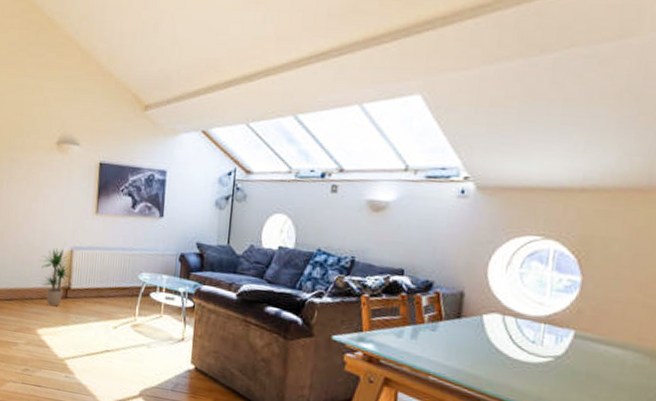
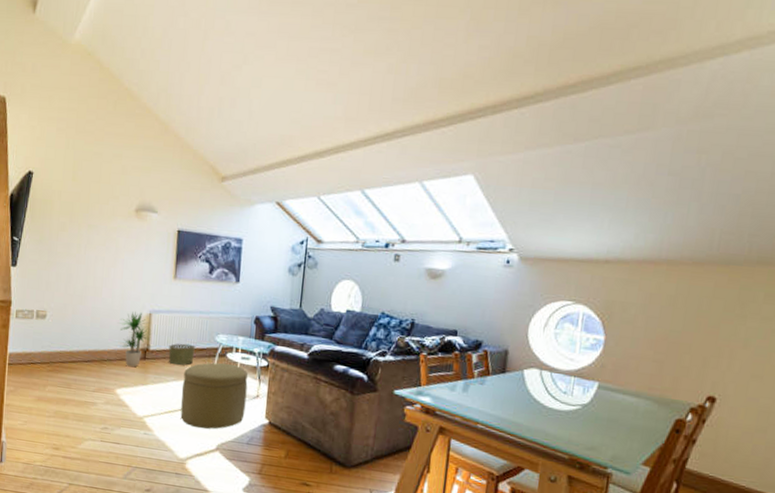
basket: none [89,282,118,305] -> present [168,343,195,365]
ottoman: none [102,302,173,374] -> present [180,362,249,429]

